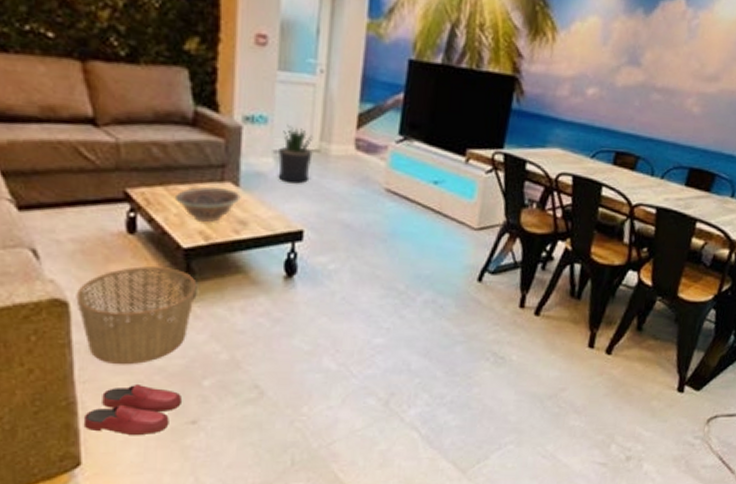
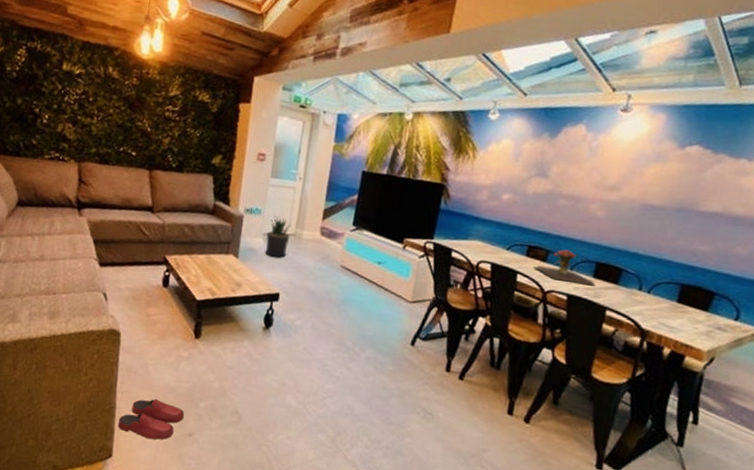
basket: present [76,266,197,365] -> none [125,311,203,384]
decorative bowl: present [176,187,241,223] -> none [196,257,239,283]
flower arrangement: none [621,154,687,196] -> present [534,249,596,286]

